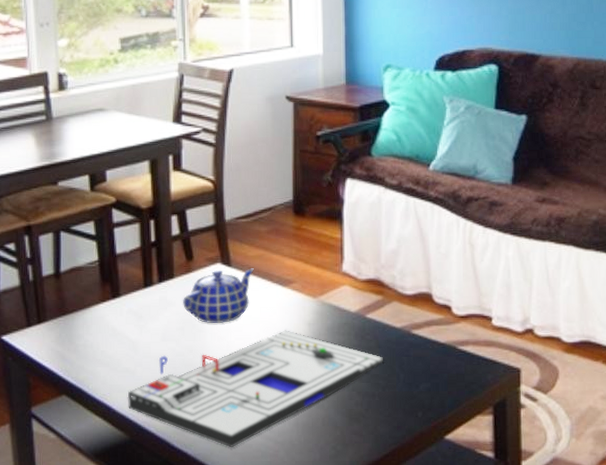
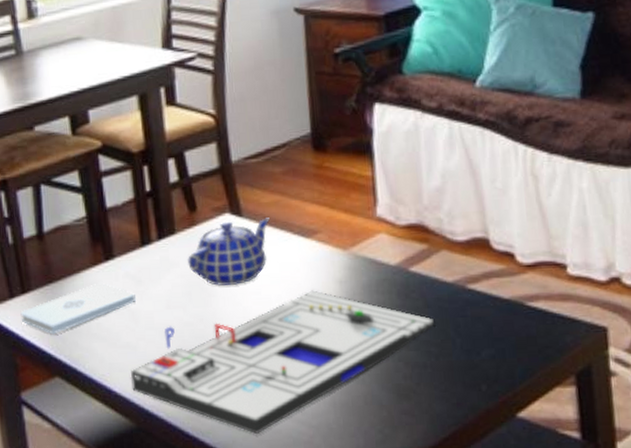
notepad: none [35,317,136,359] -> present [20,283,136,335]

